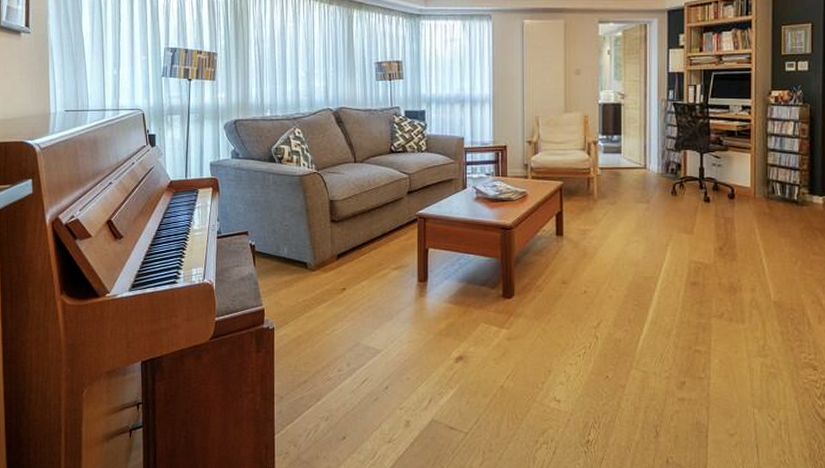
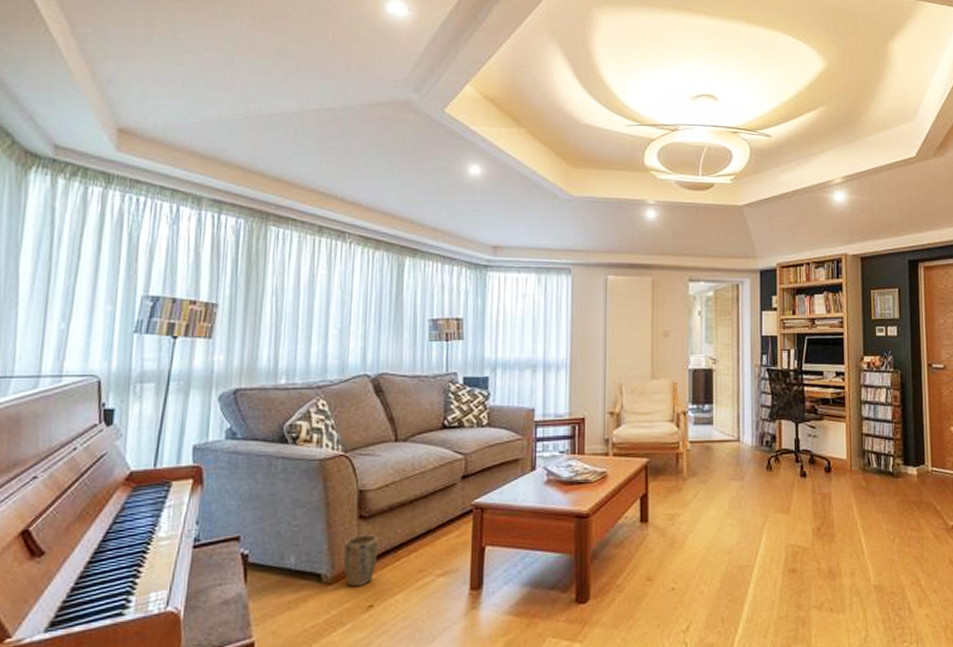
plant pot: none [322,234,346,274] -> present [344,534,378,587]

